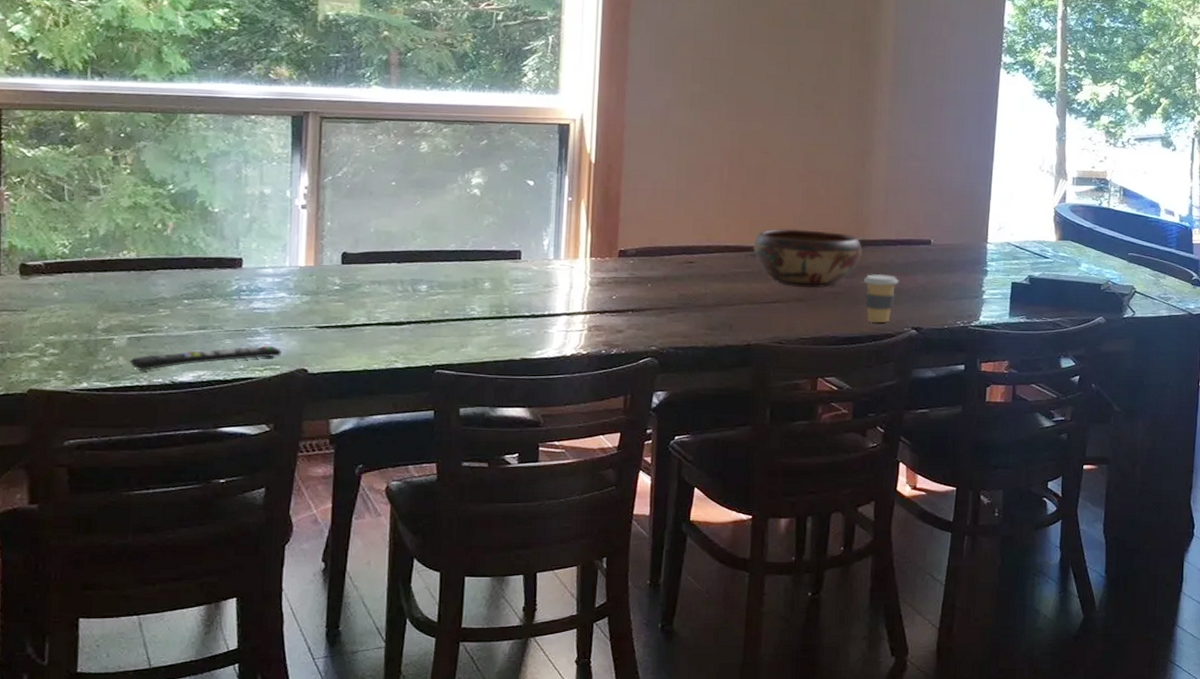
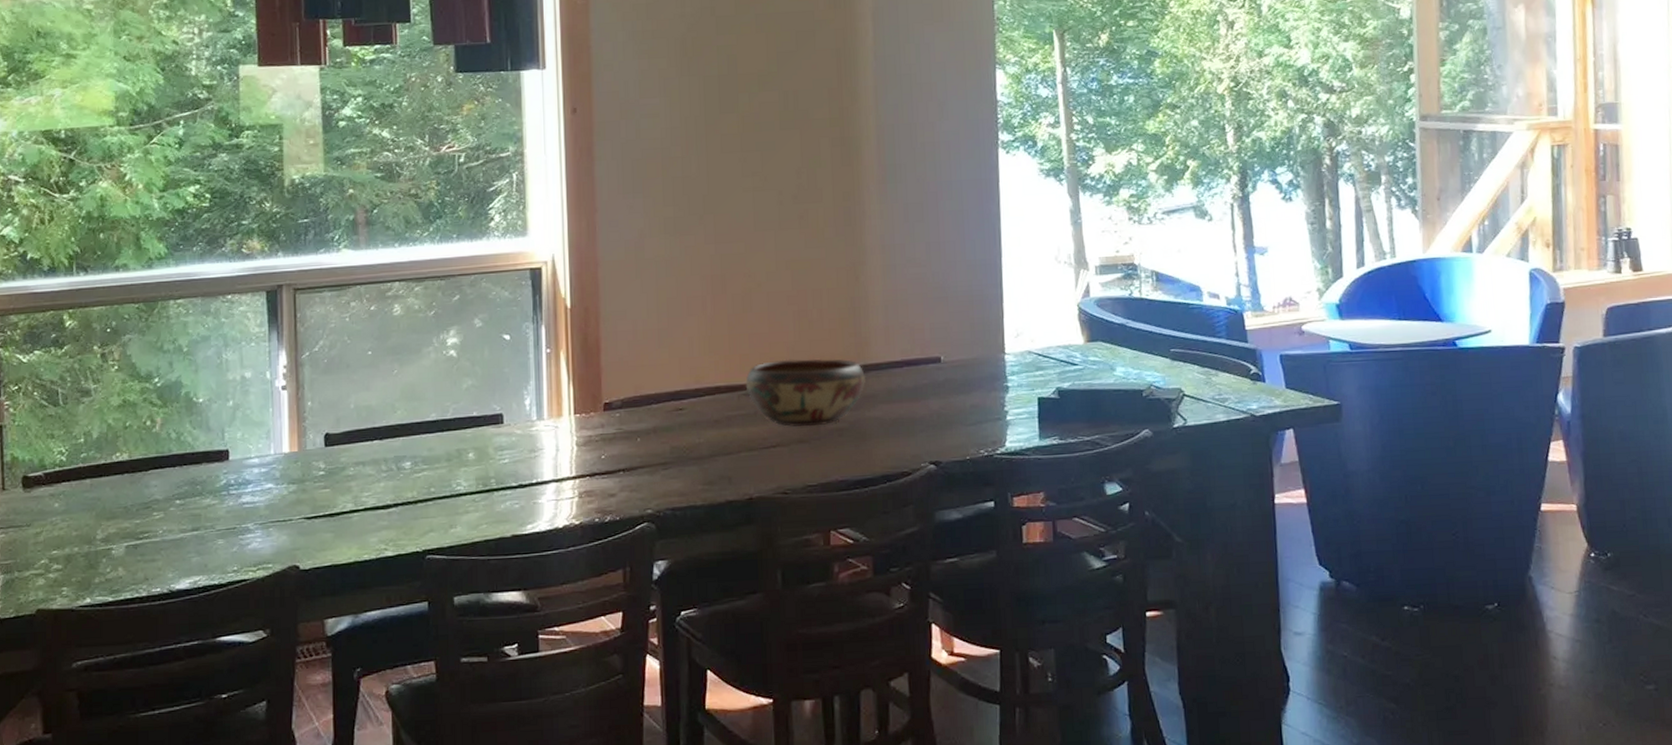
remote control: present [129,345,282,372] -> none [128,542,273,582]
coffee cup: present [864,273,899,324] -> none [870,401,910,460]

